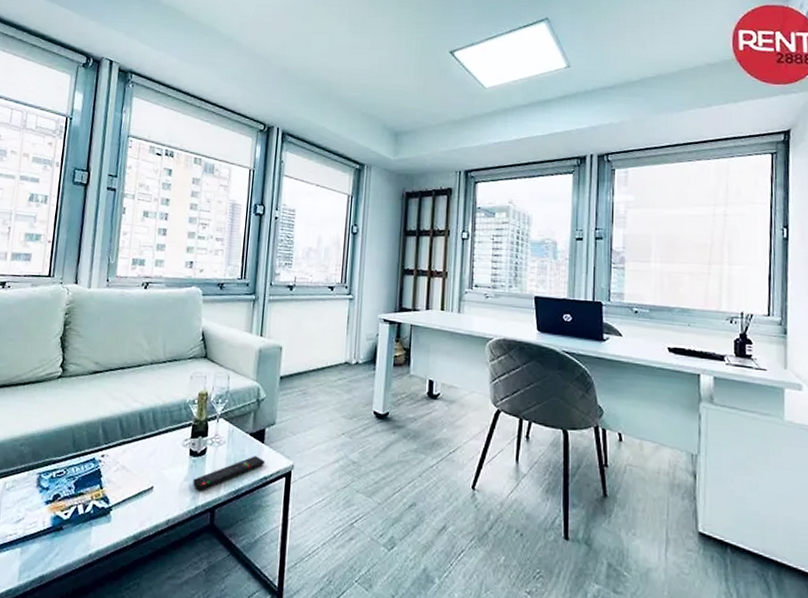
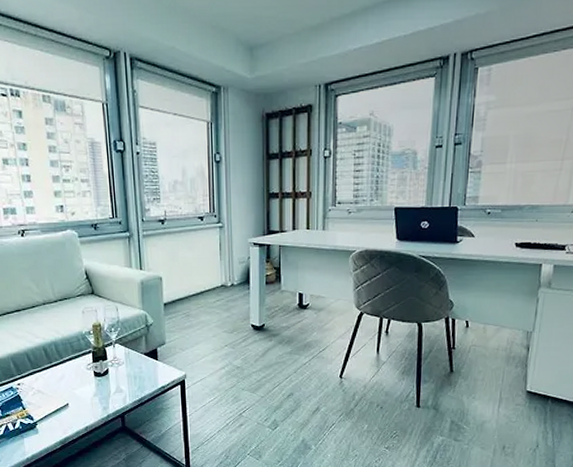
remote control: present [192,456,265,490] -> none [101,371,161,402]

